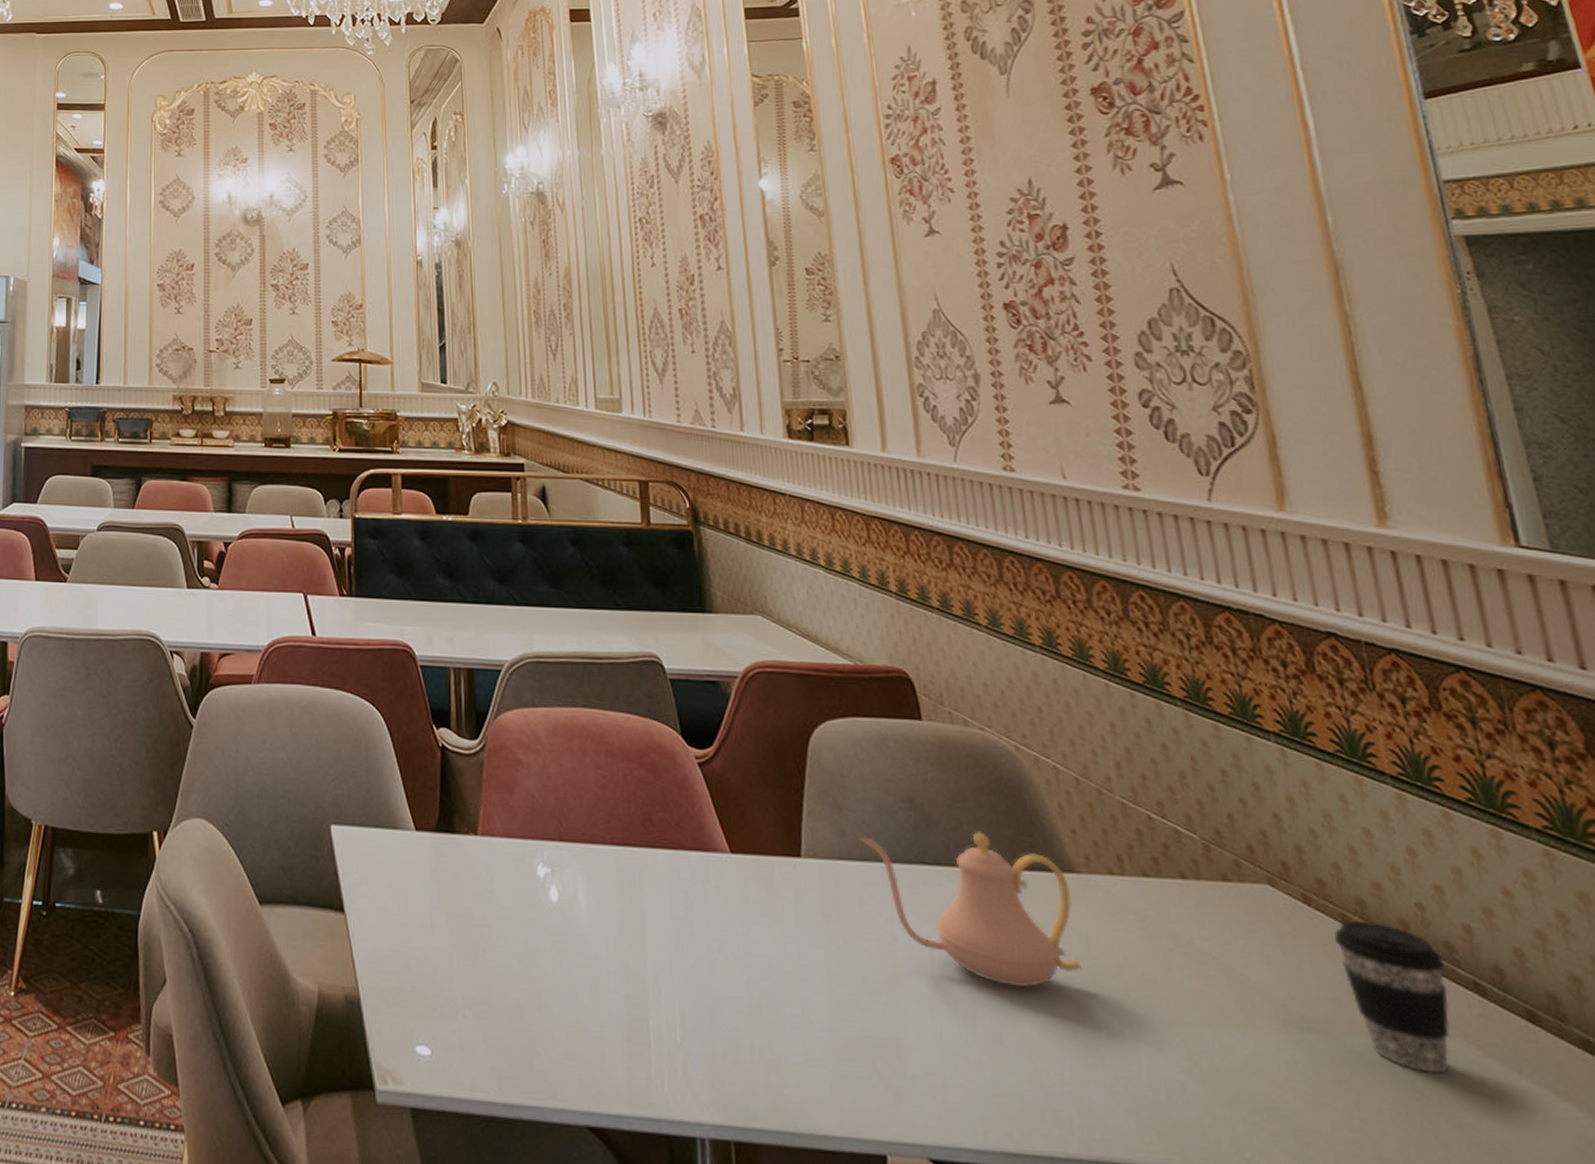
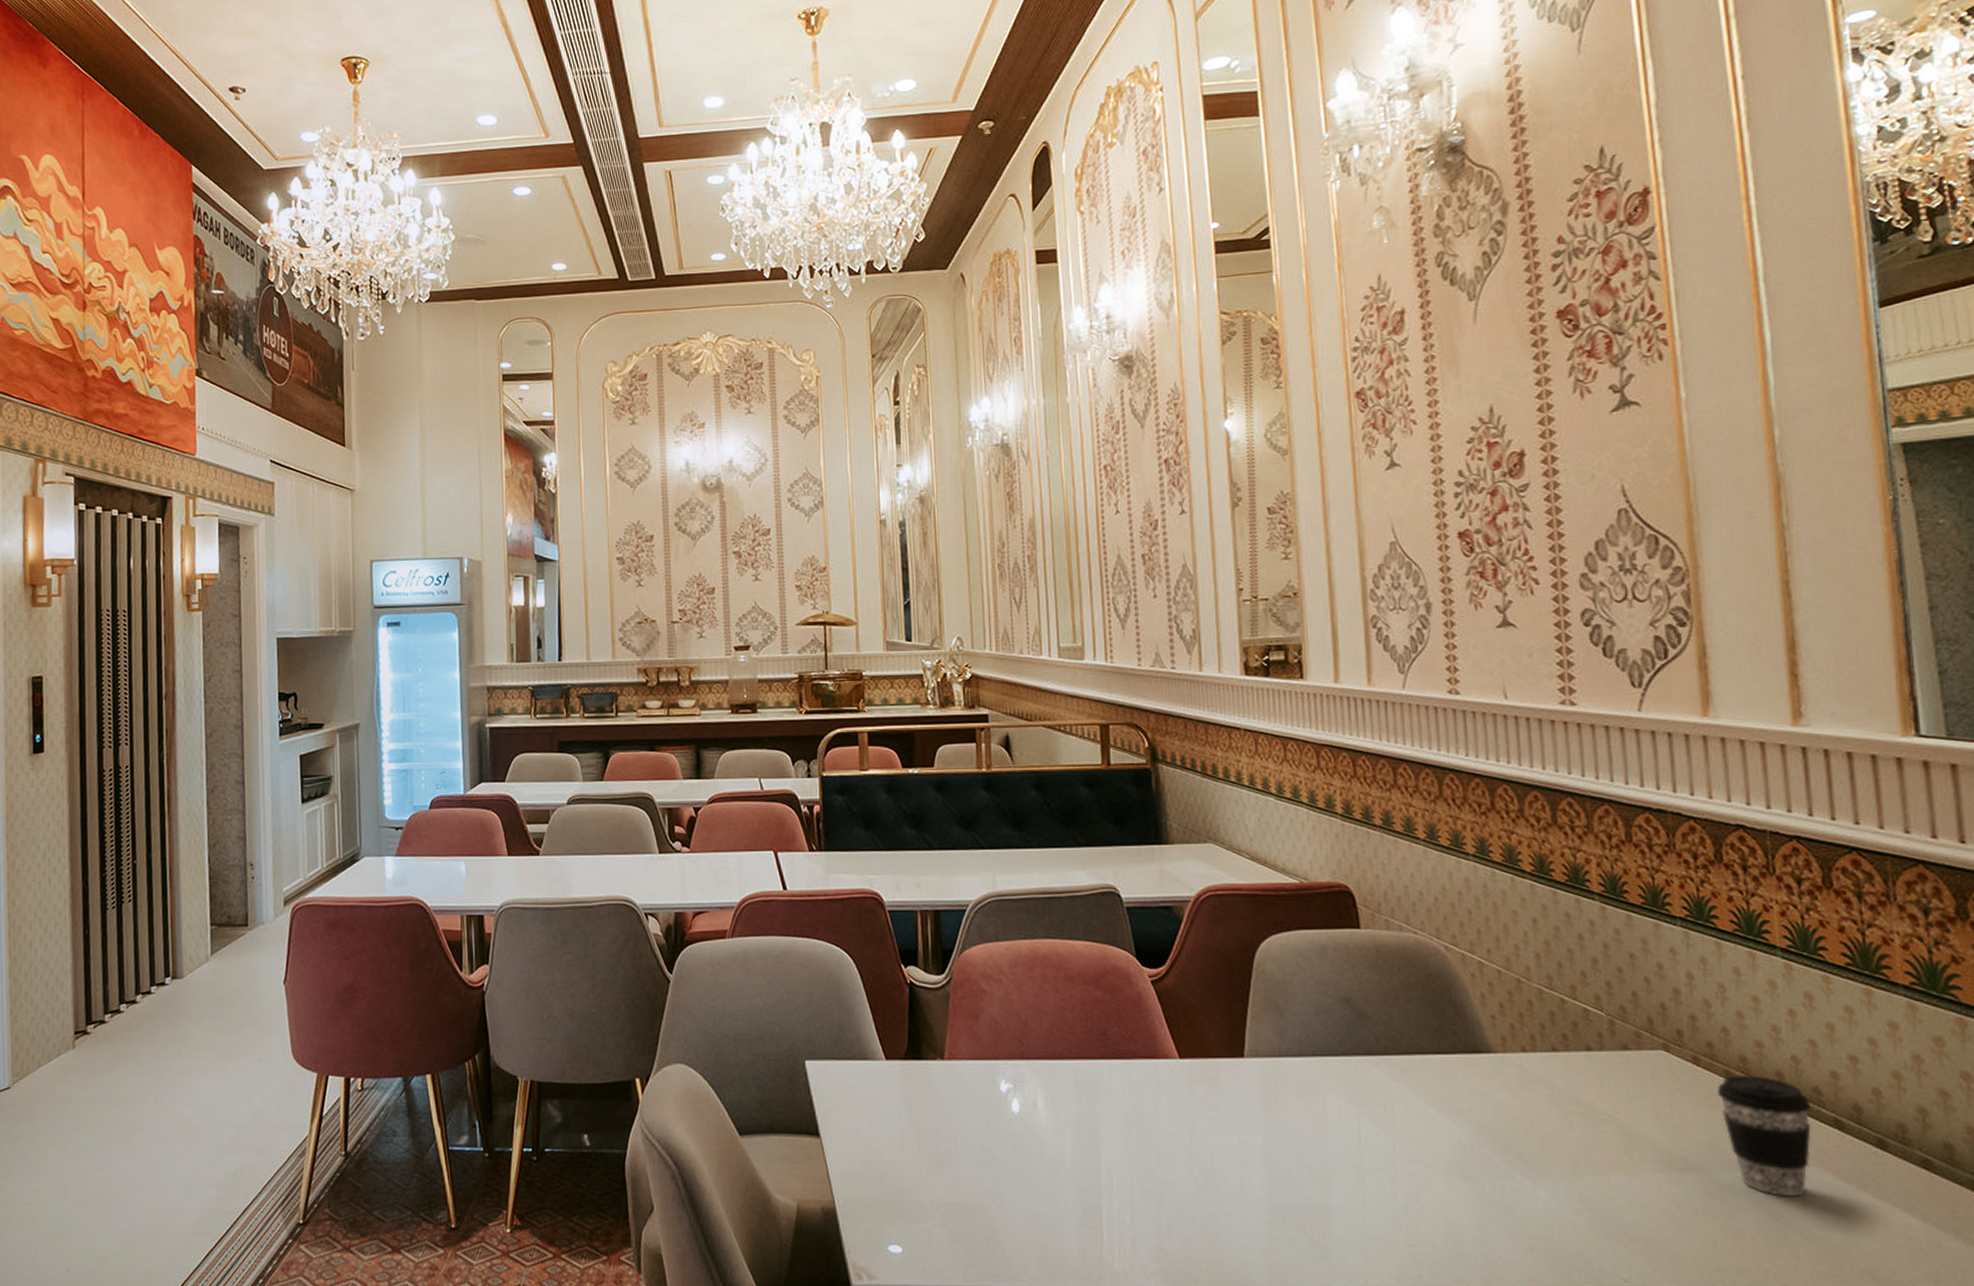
teapot: present [859,832,1082,988] -> none [1298,1023,1492,1154]

